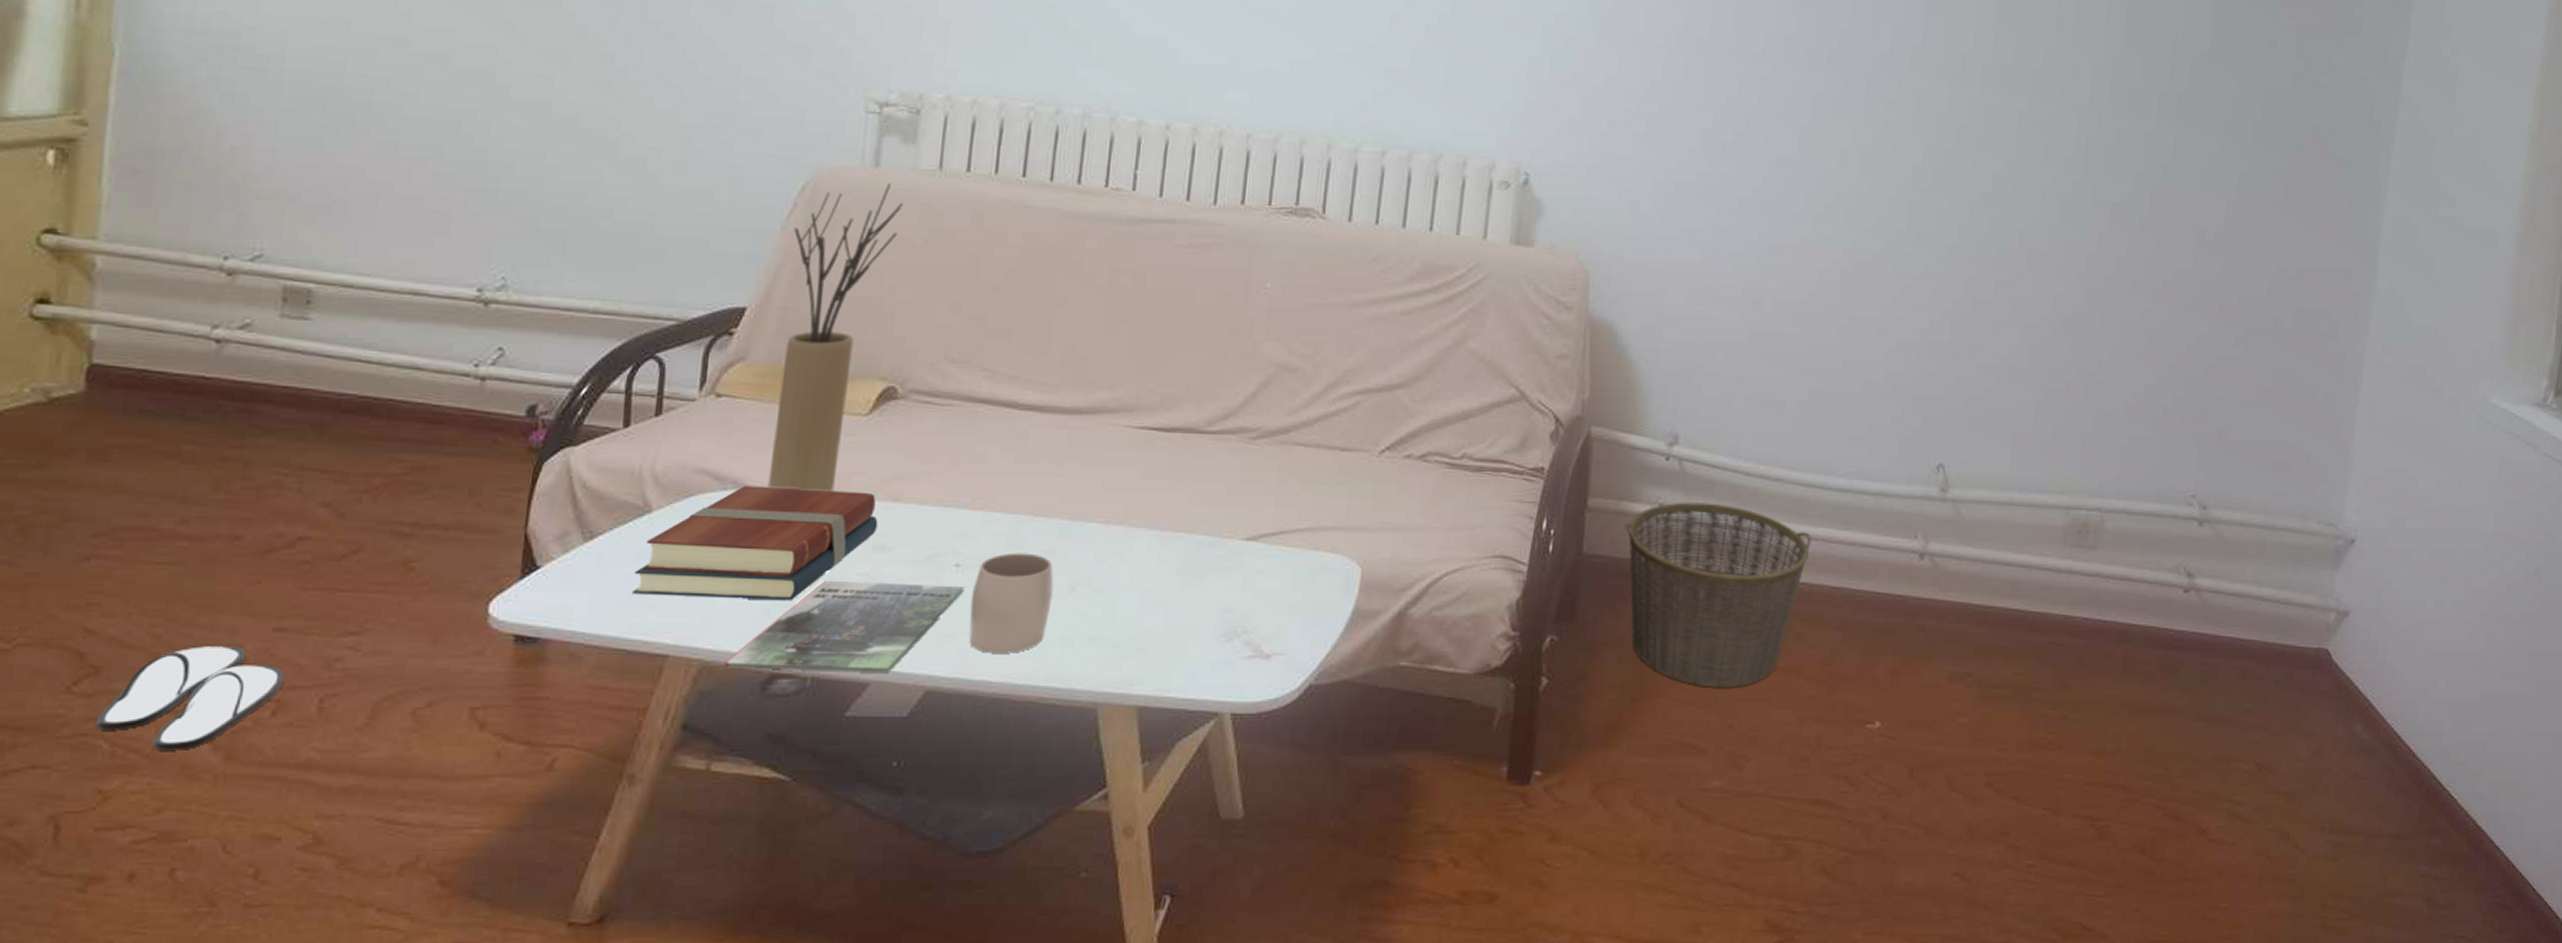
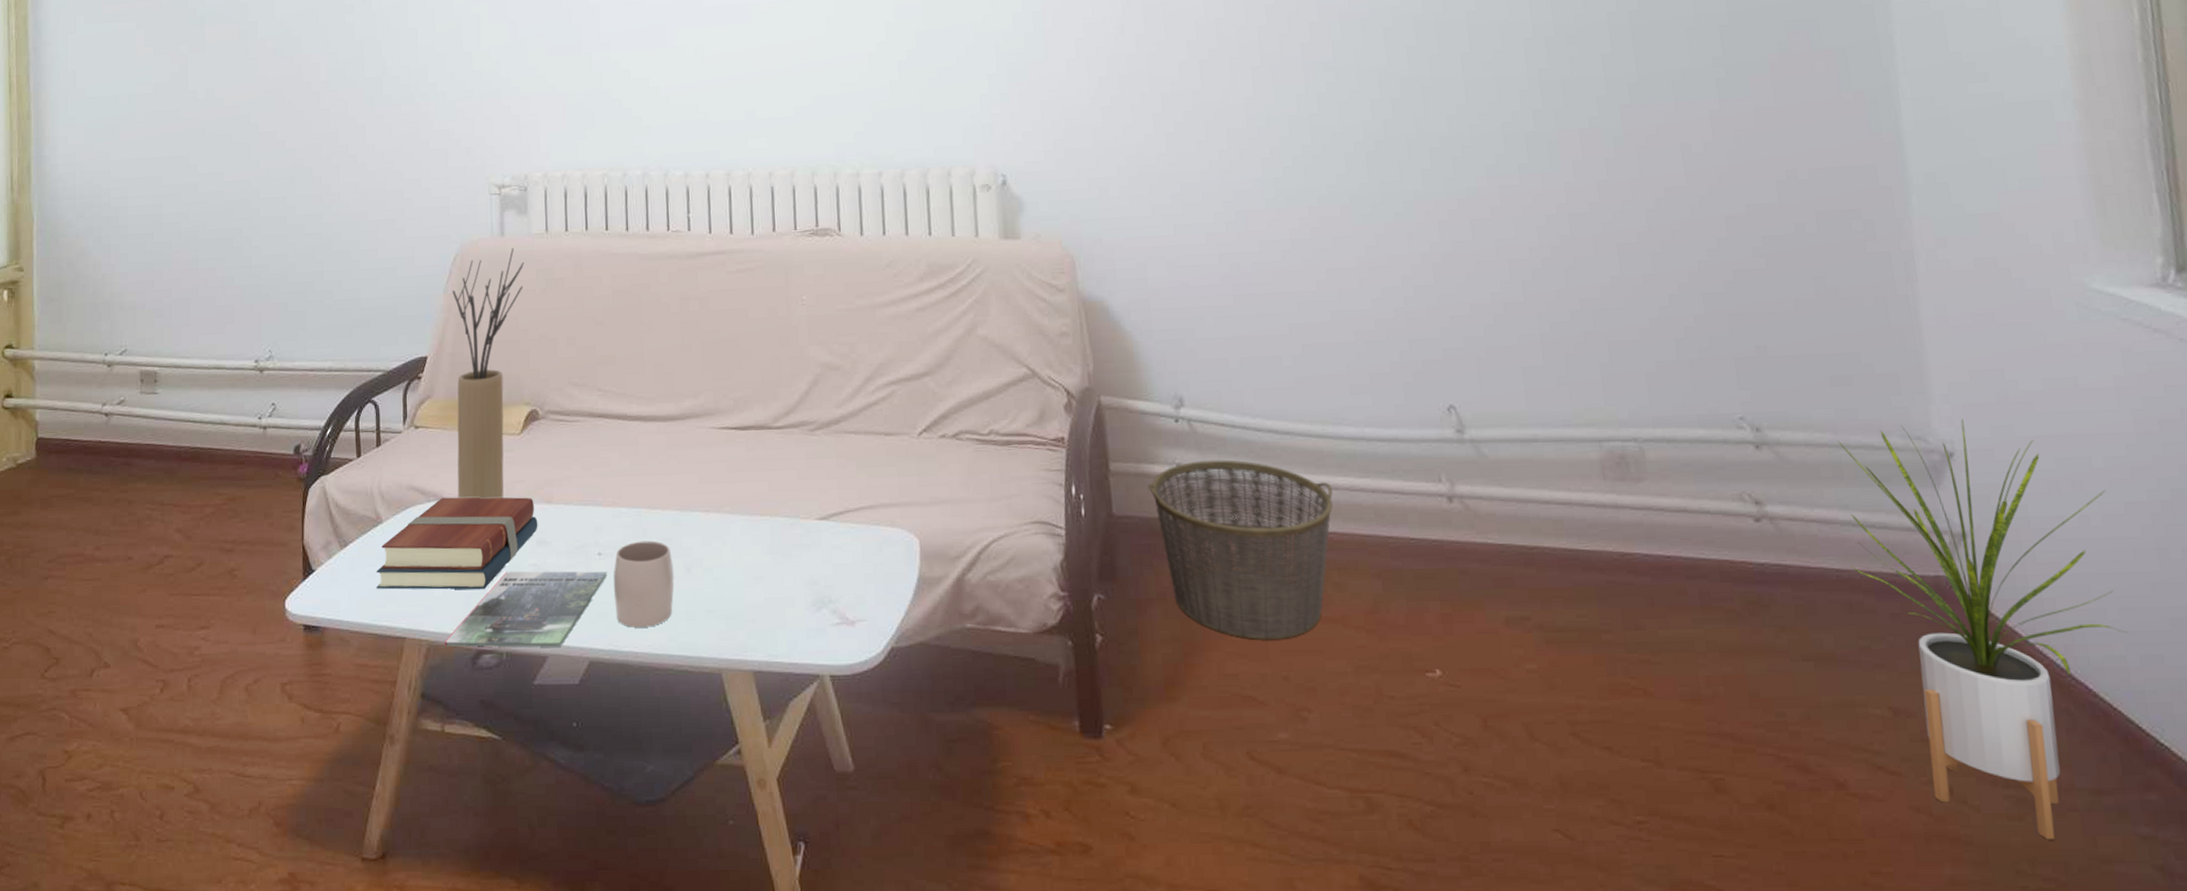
slippers: present [95,646,285,750] -> none [59,640,166,720]
house plant: none [2253,509,2461,878] -> present [1837,418,2129,840]

